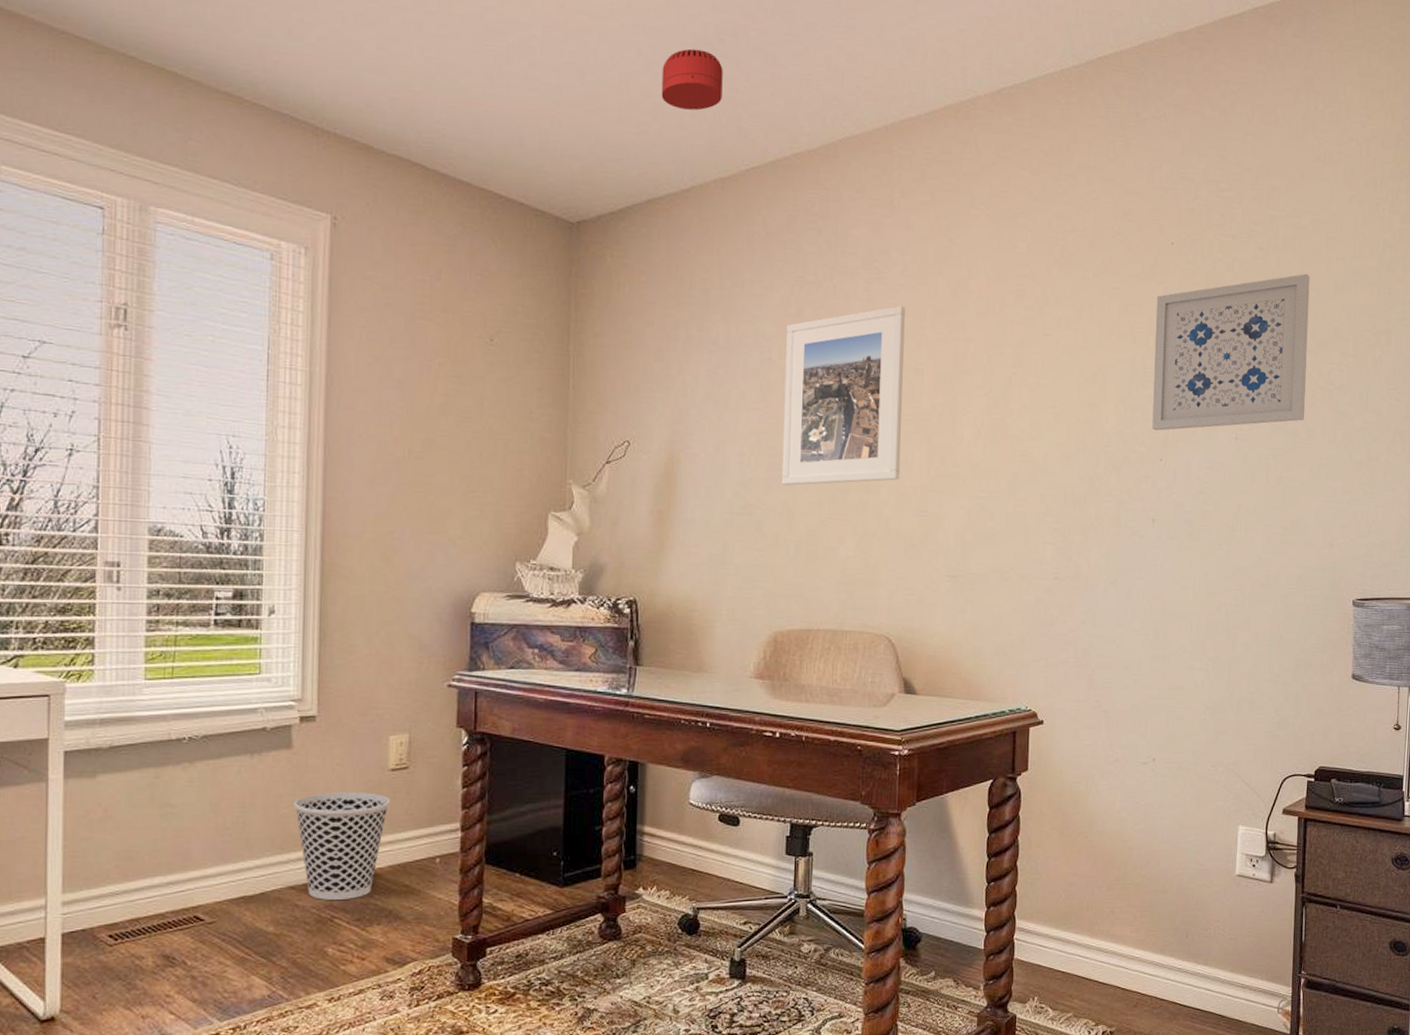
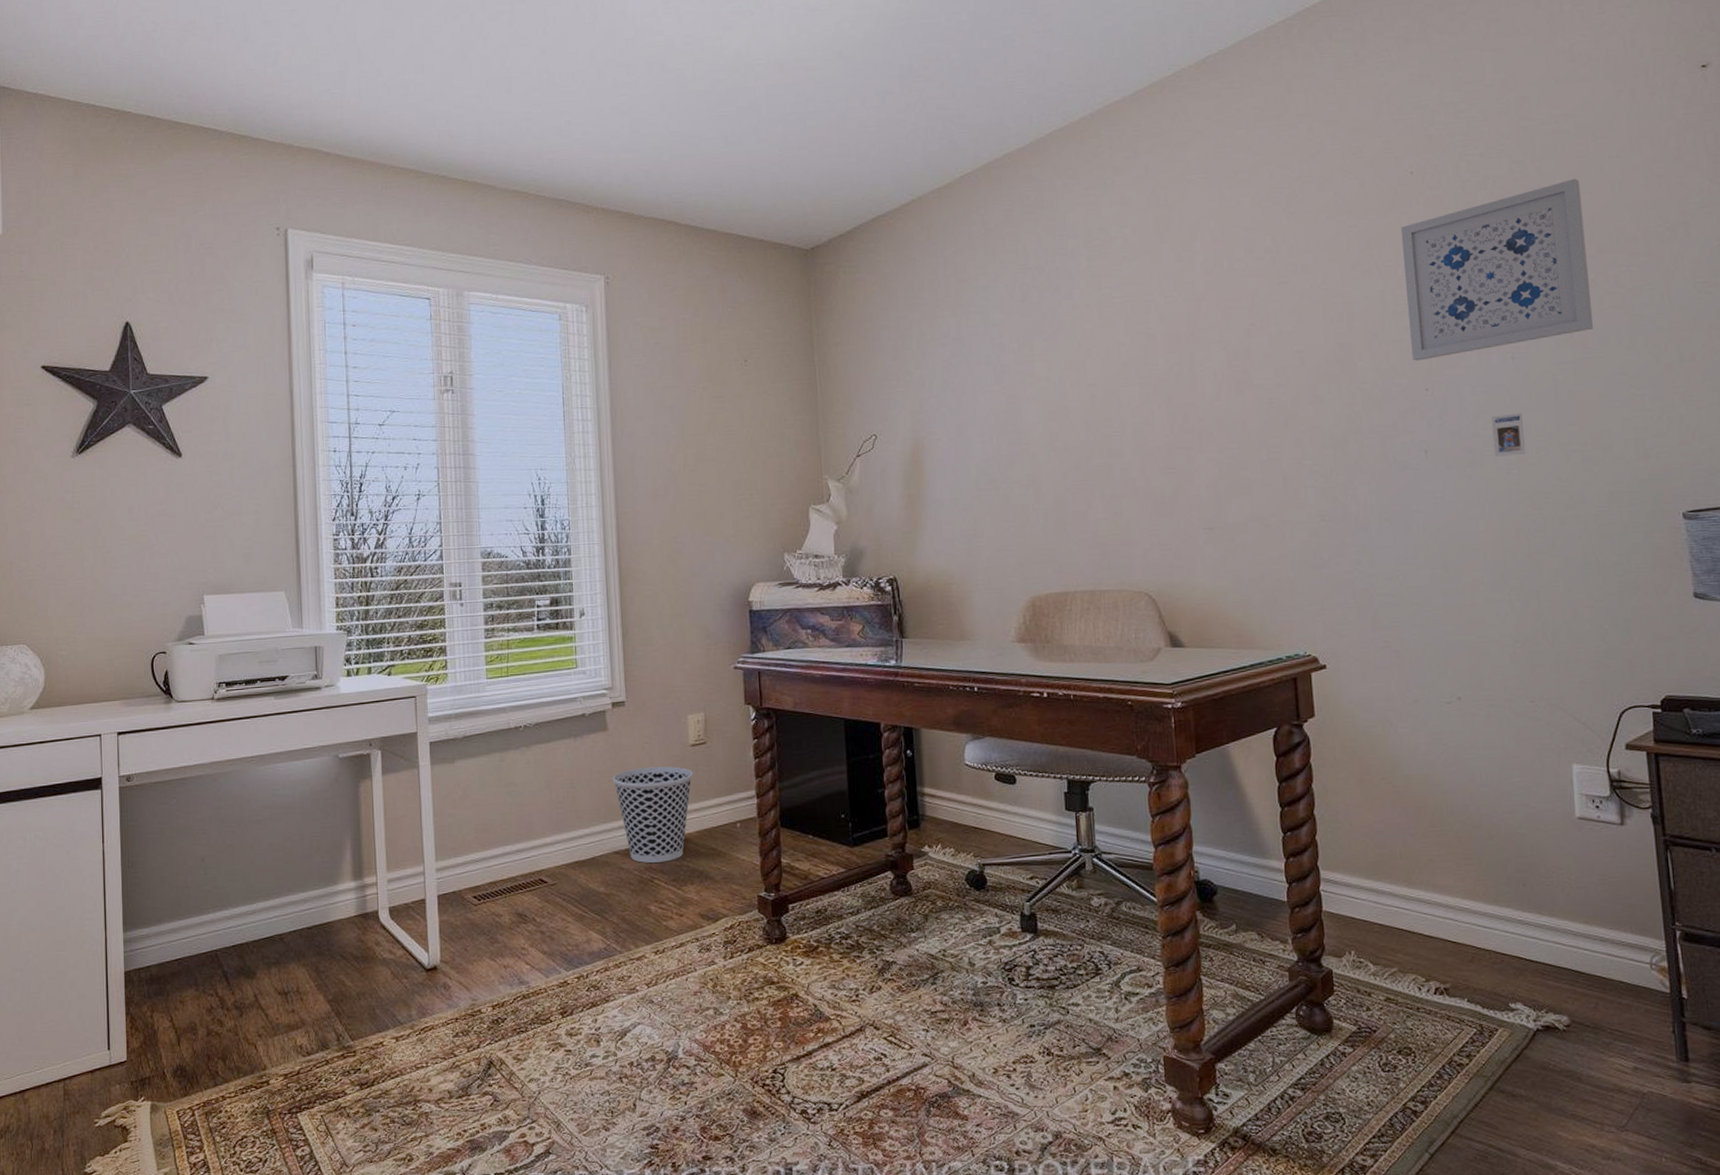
smoke detector: present [661,48,723,111] -> none [874,79,932,134]
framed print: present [781,305,905,486] -> none [1014,276,1143,458]
trading card: none [1210,492,1237,533] -> present [1491,412,1525,457]

